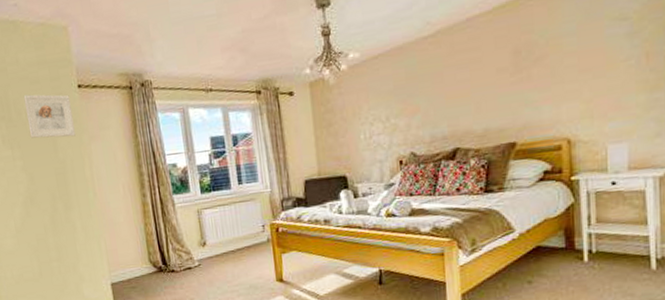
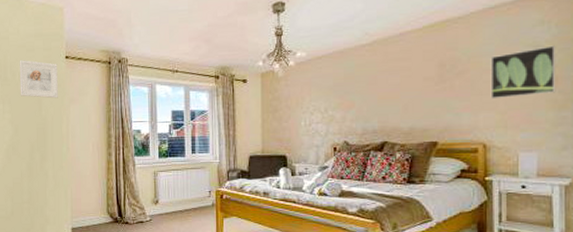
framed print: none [572,16,647,87] -> present [490,45,556,99]

